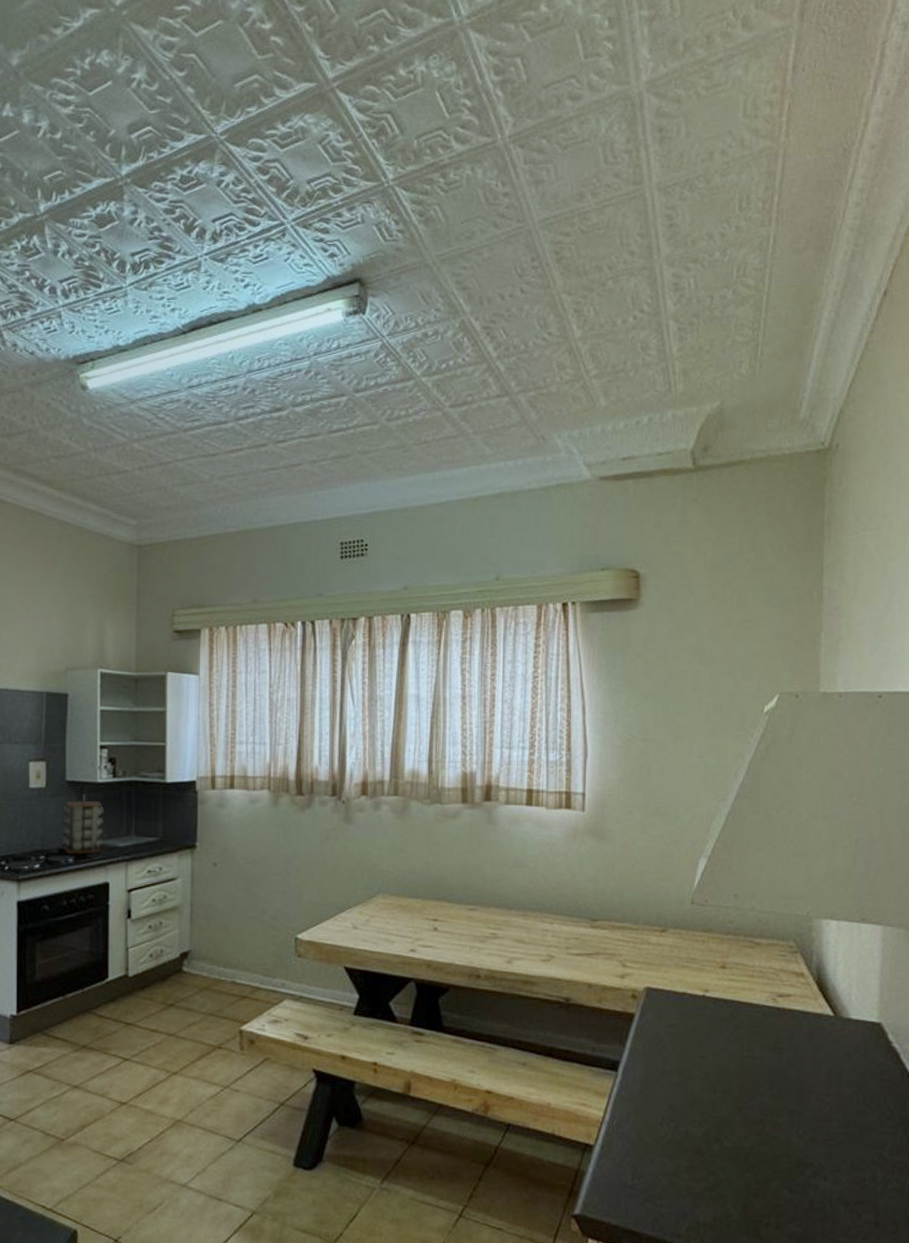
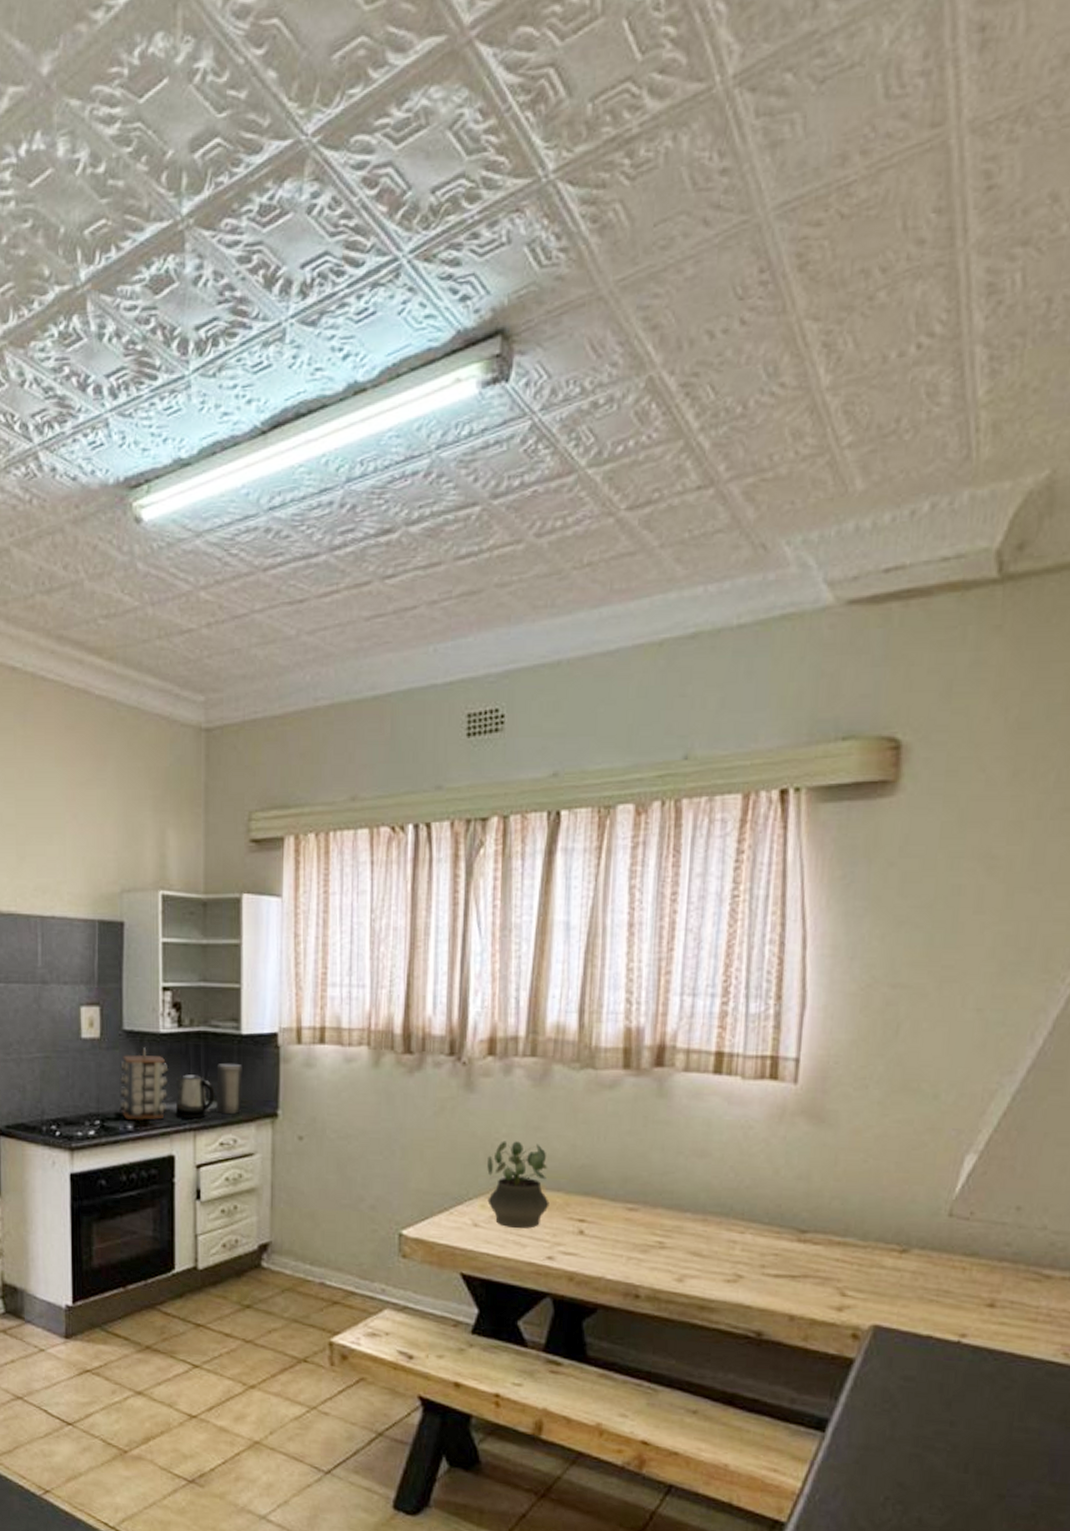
kettle: none [110,816,144,853] -> present [175,1074,215,1120]
canister: none [144,805,167,847] -> present [215,1062,243,1115]
potted plant: none [363,861,411,928] -> present [487,1141,550,1228]

